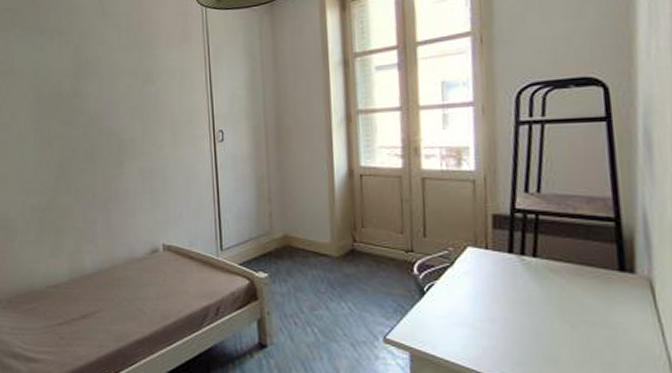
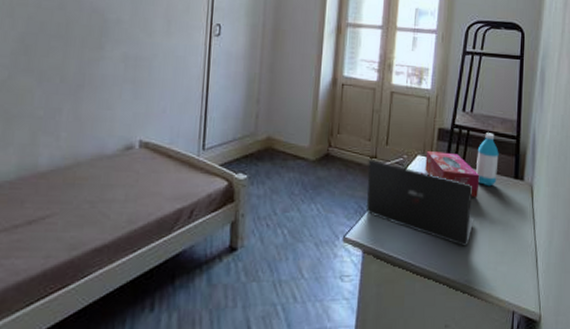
laptop: none [403,254,562,354] -> present [367,160,474,246]
tissue box: none [478,242,564,295] -> present [425,151,480,197]
water bottle: none [554,216,591,282] -> present [476,133,499,187]

